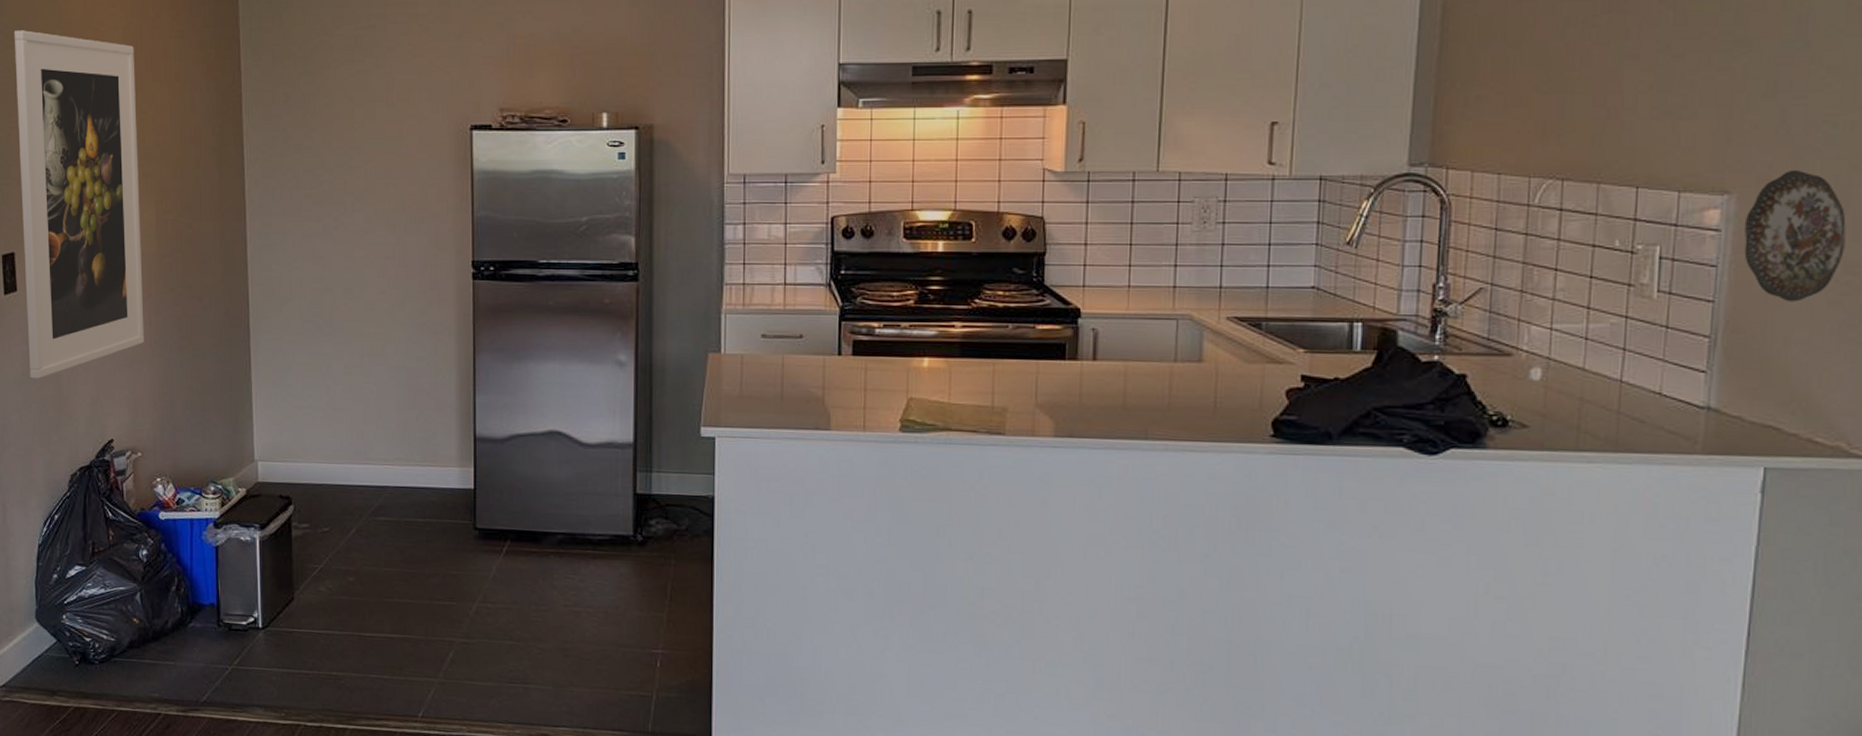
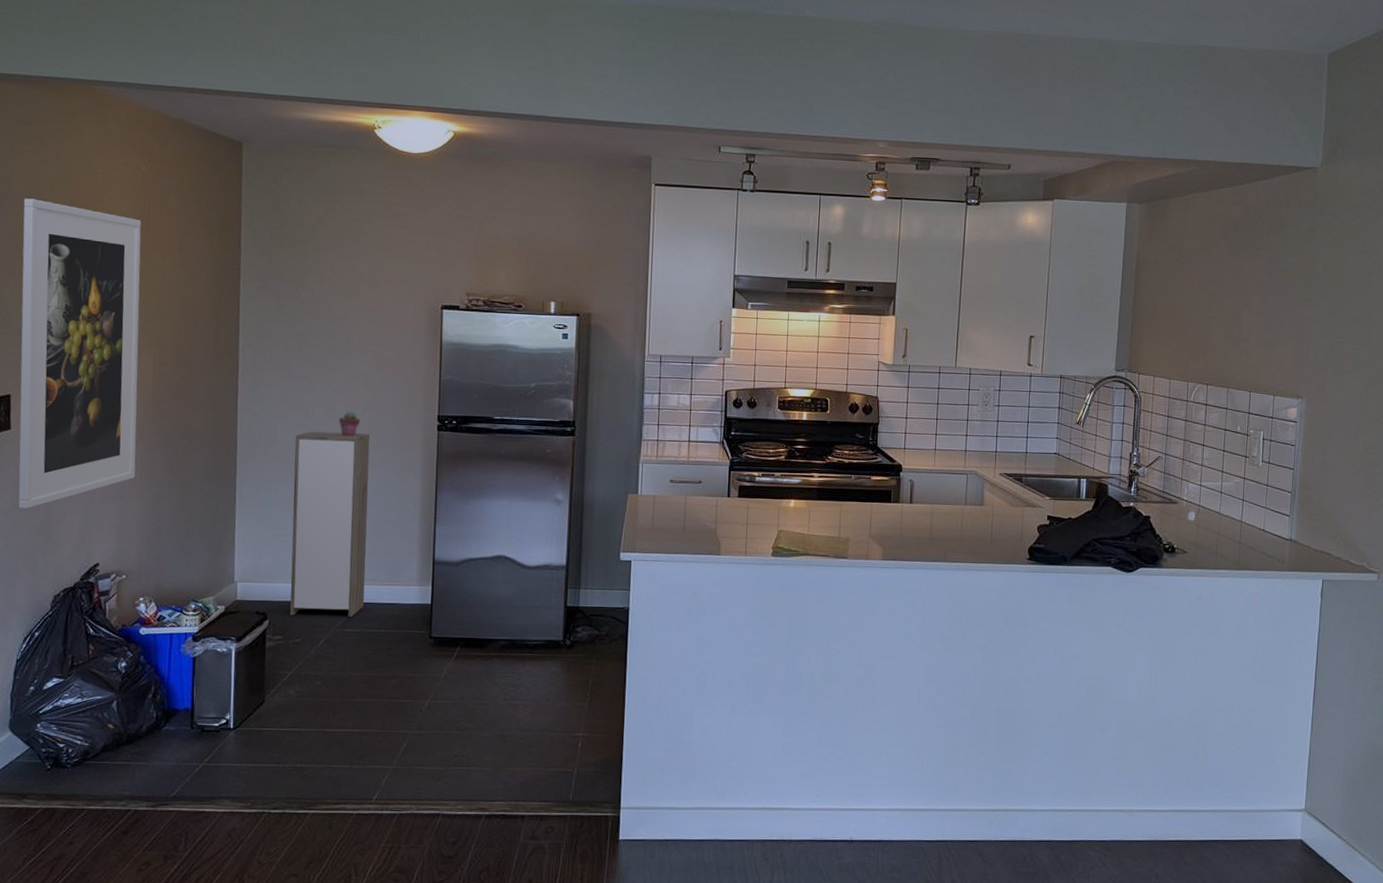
storage cabinet: none [311,284,398,503] -> present [290,431,370,617]
potted succulent: none [359,259,382,290] -> present [339,411,360,438]
decorative plate: present [1744,171,1846,302] -> none [1310,384,1365,470]

